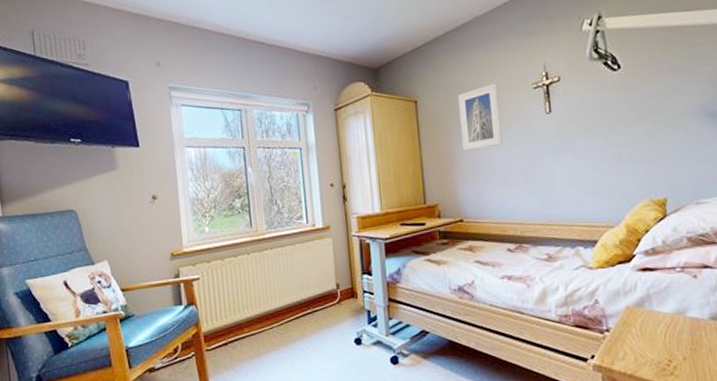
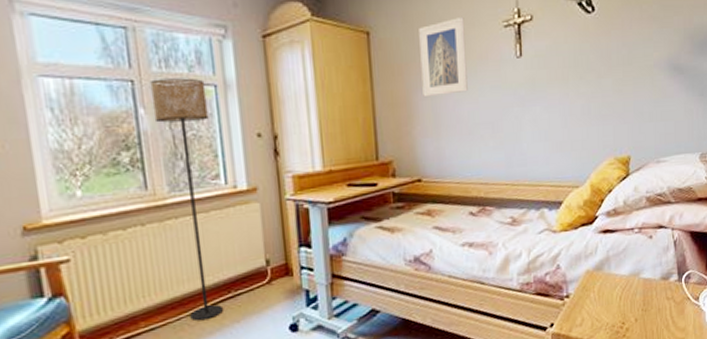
floor lamp: none [255,143,304,331] -> present [149,78,223,322]

